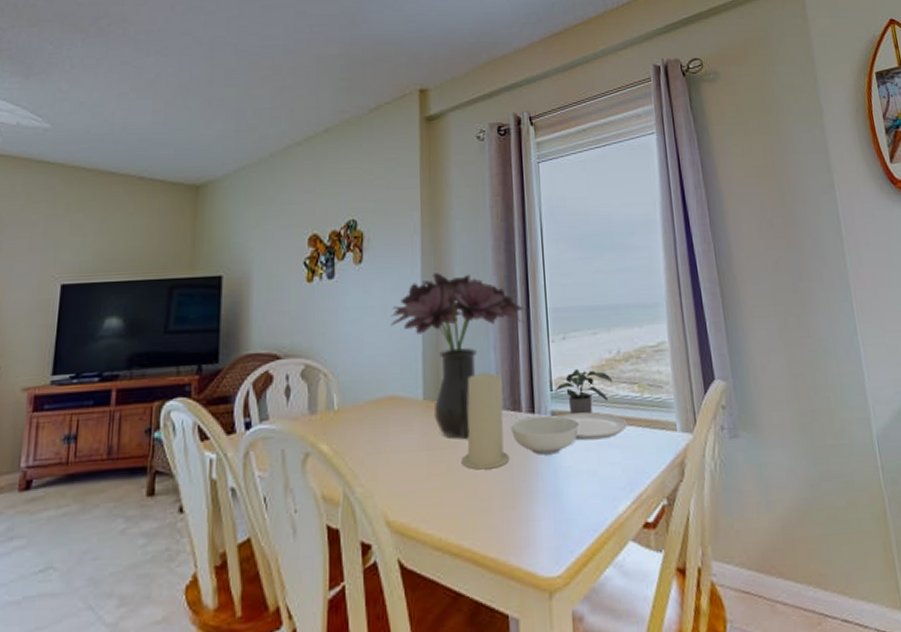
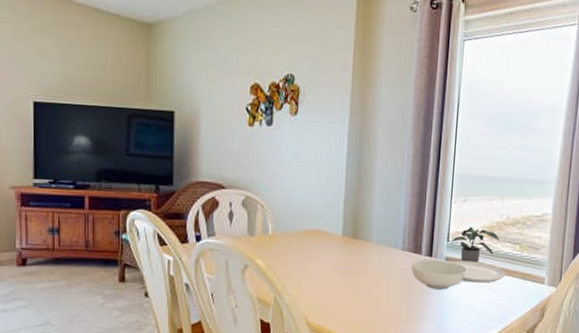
flower arrangement: present [390,273,524,440] -> none [319,131,434,270]
candle: present [461,372,510,470] -> none [369,220,408,295]

